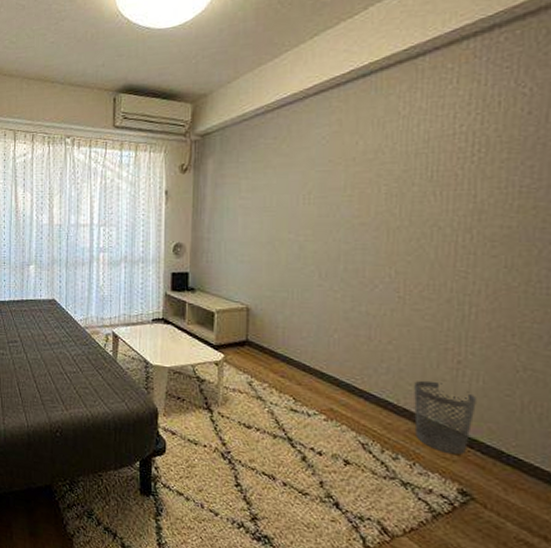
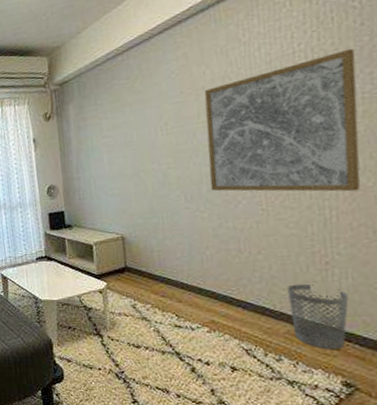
wall art: none [347,137,519,290] -> present [204,48,361,192]

